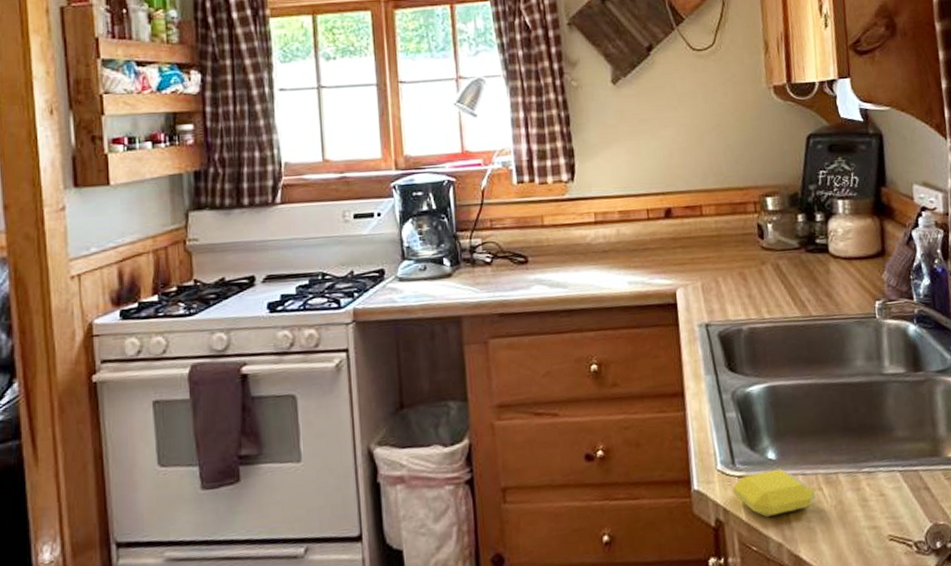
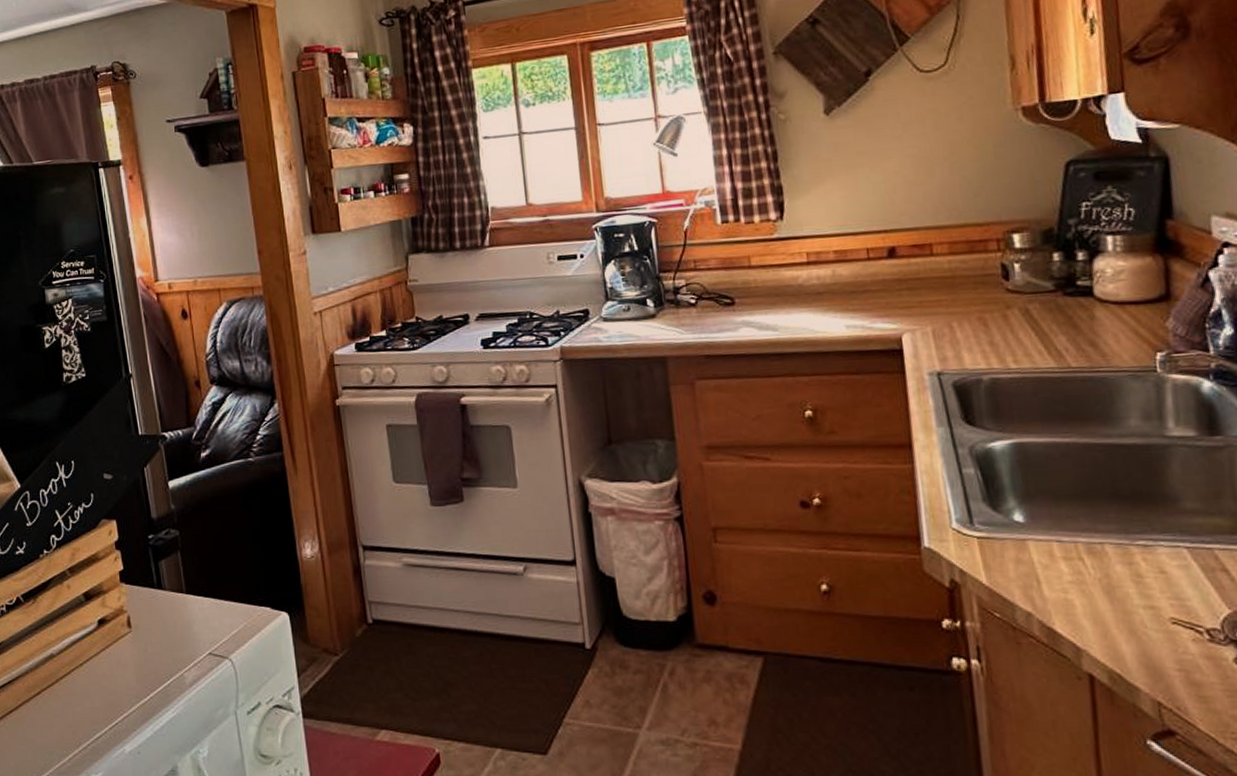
soap bar: present [732,468,816,518] -> none [970,532,1075,584]

